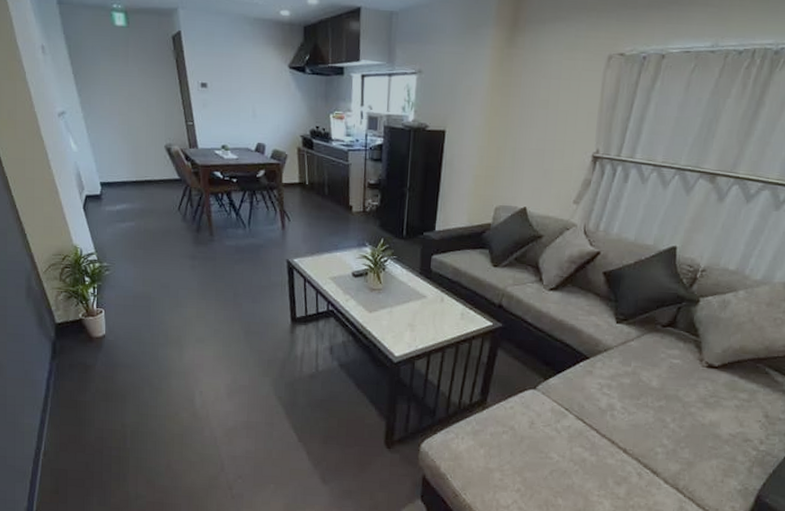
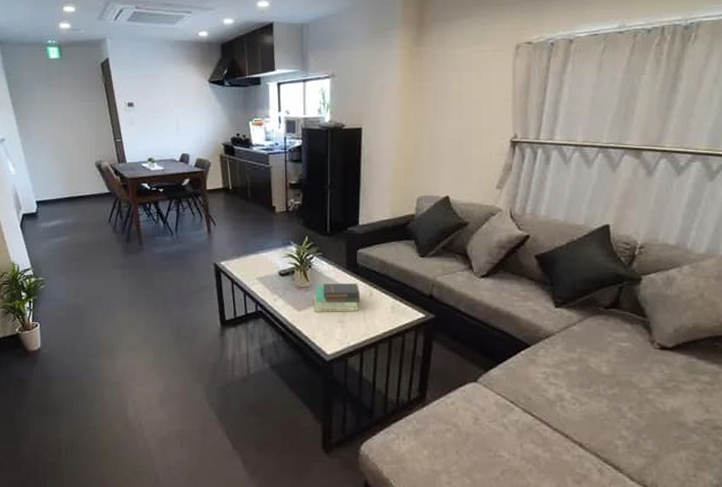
books: none [384,287,432,316] -> present [313,283,361,312]

